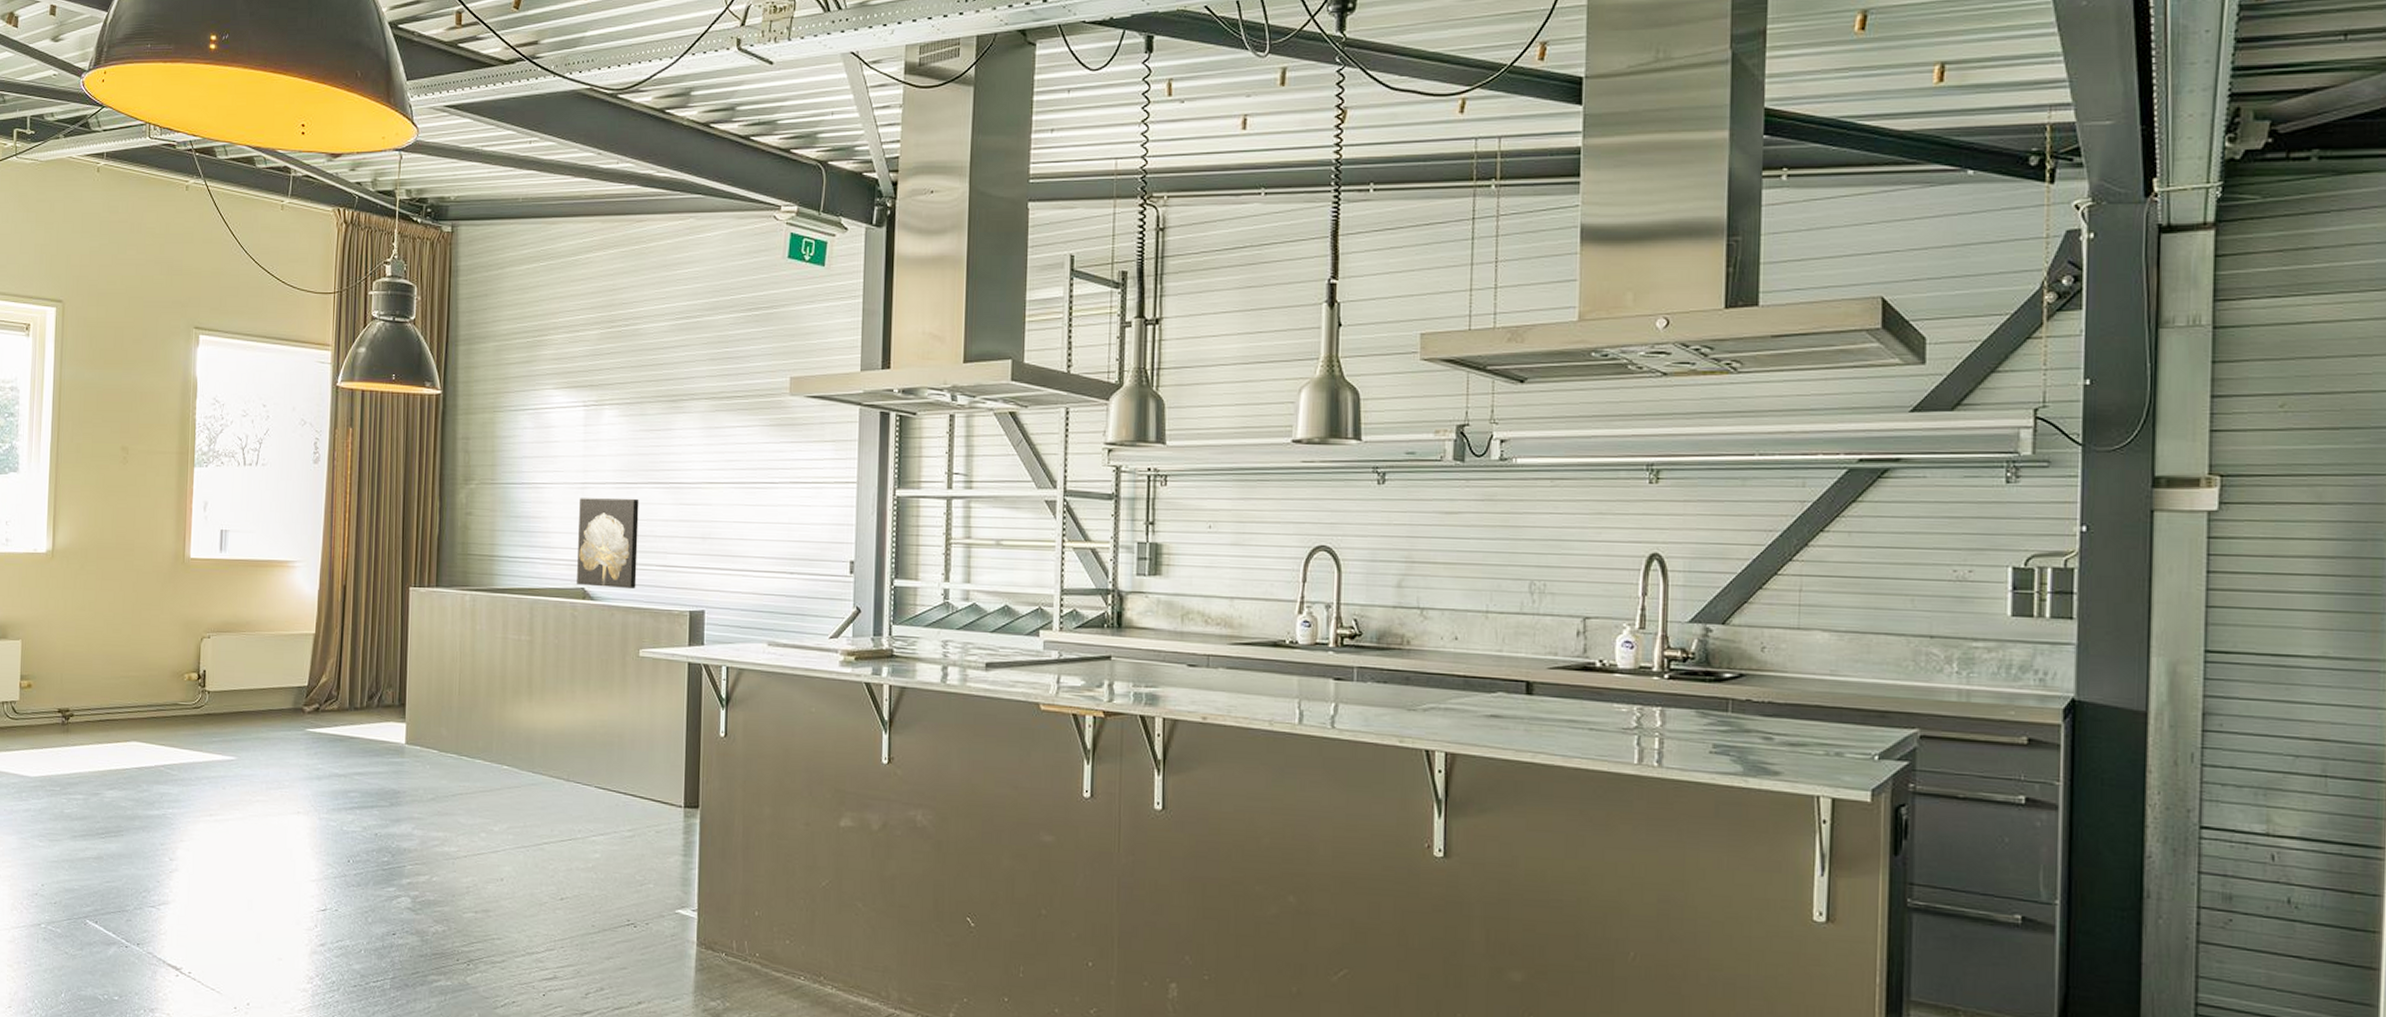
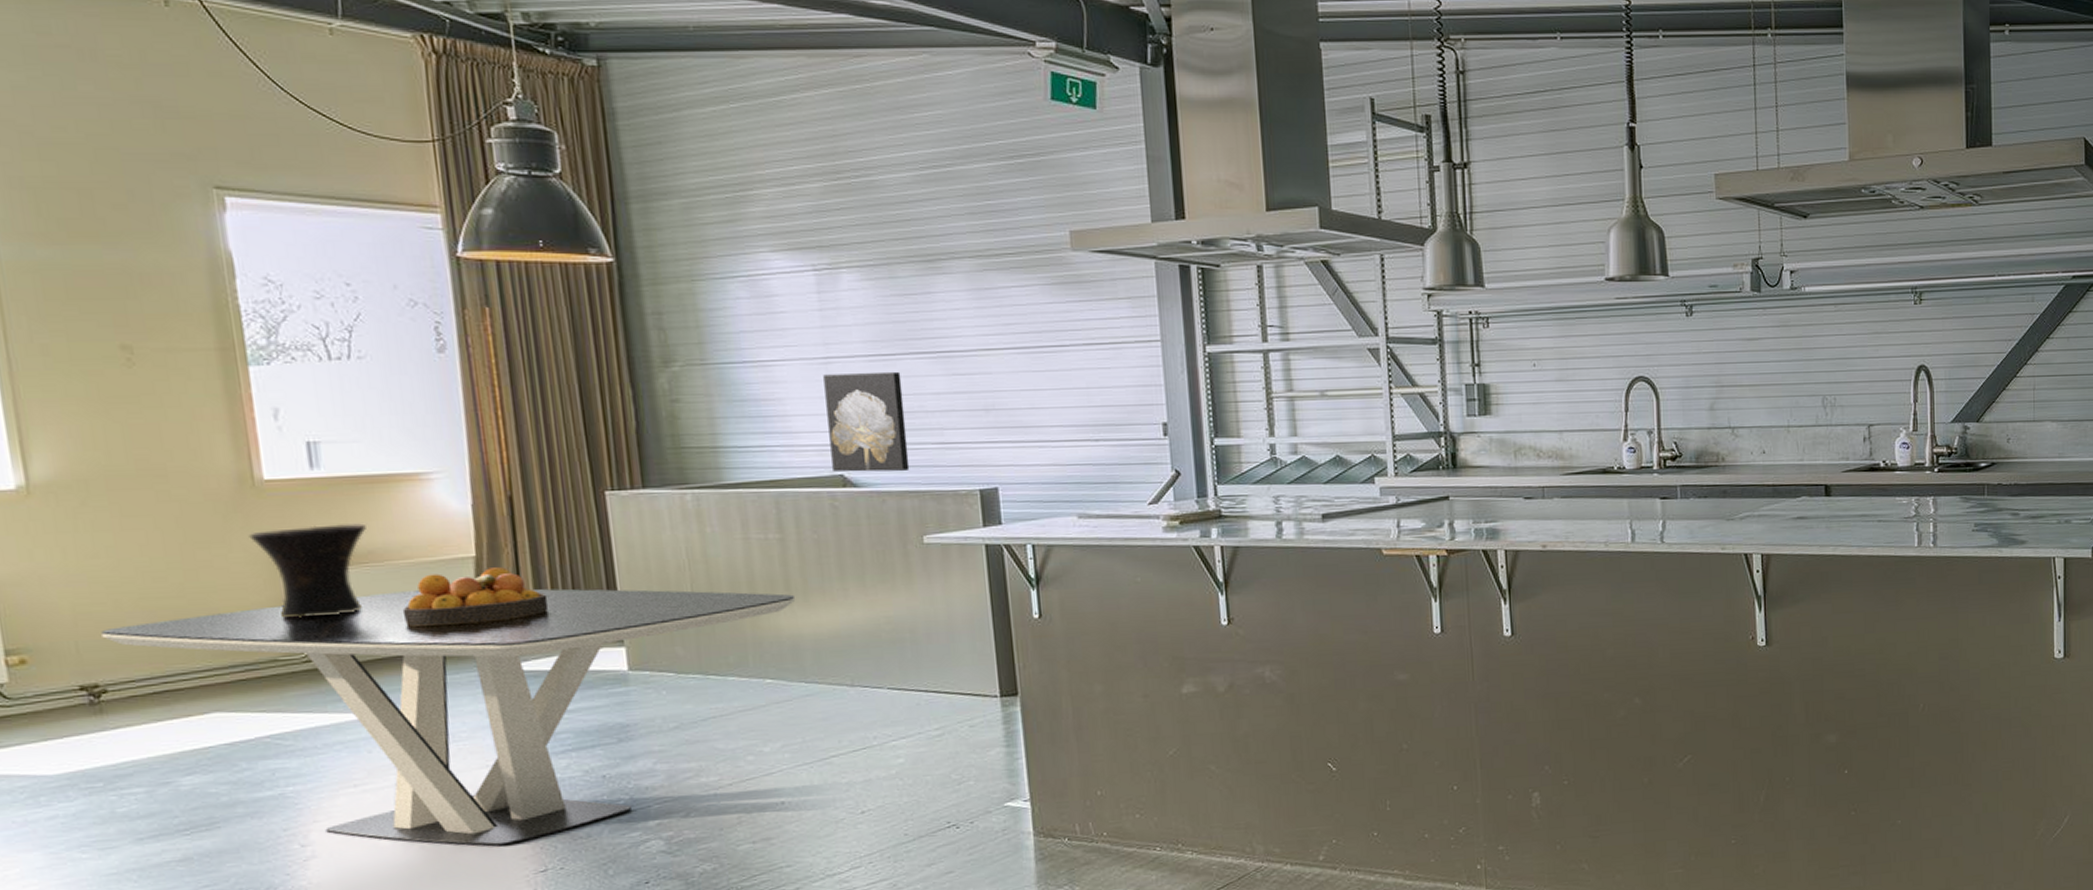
dining table: none [77,657,535,884] -> present [101,588,796,847]
vase: none [175,597,248,672] -> present [249,523,366,618]
fruit bowl: none [261,644,358,691] -> present [402,567,549,628]

